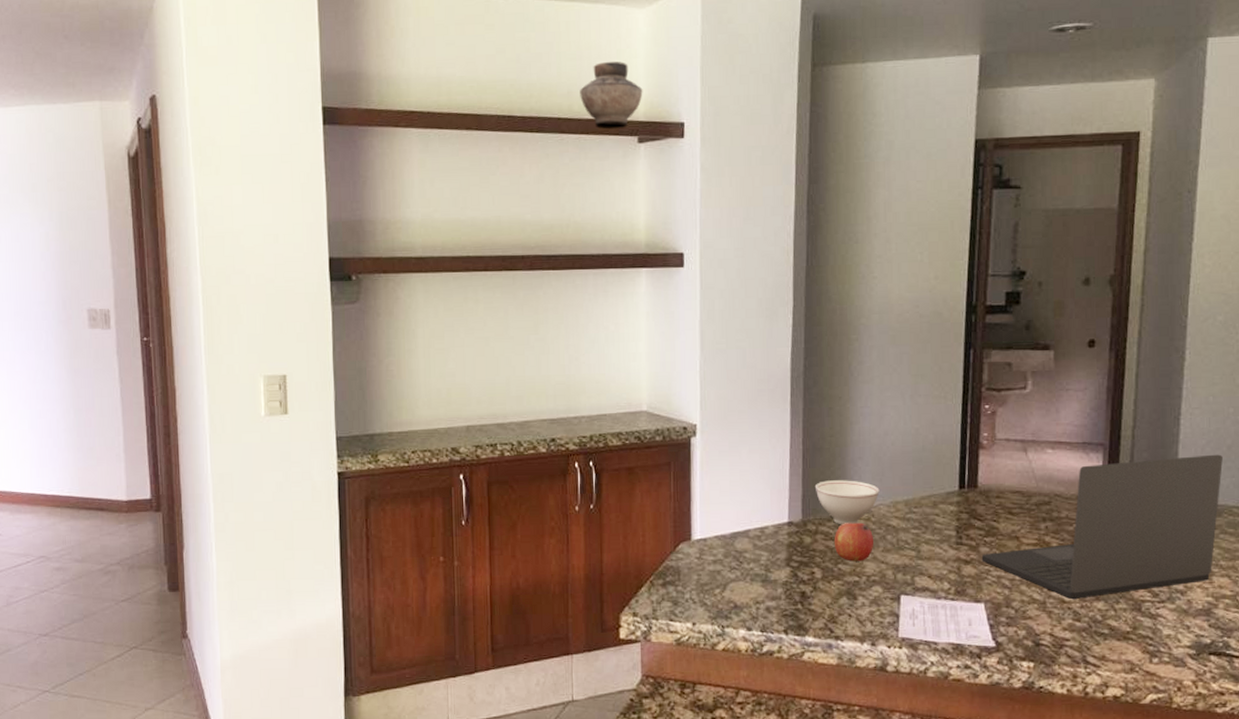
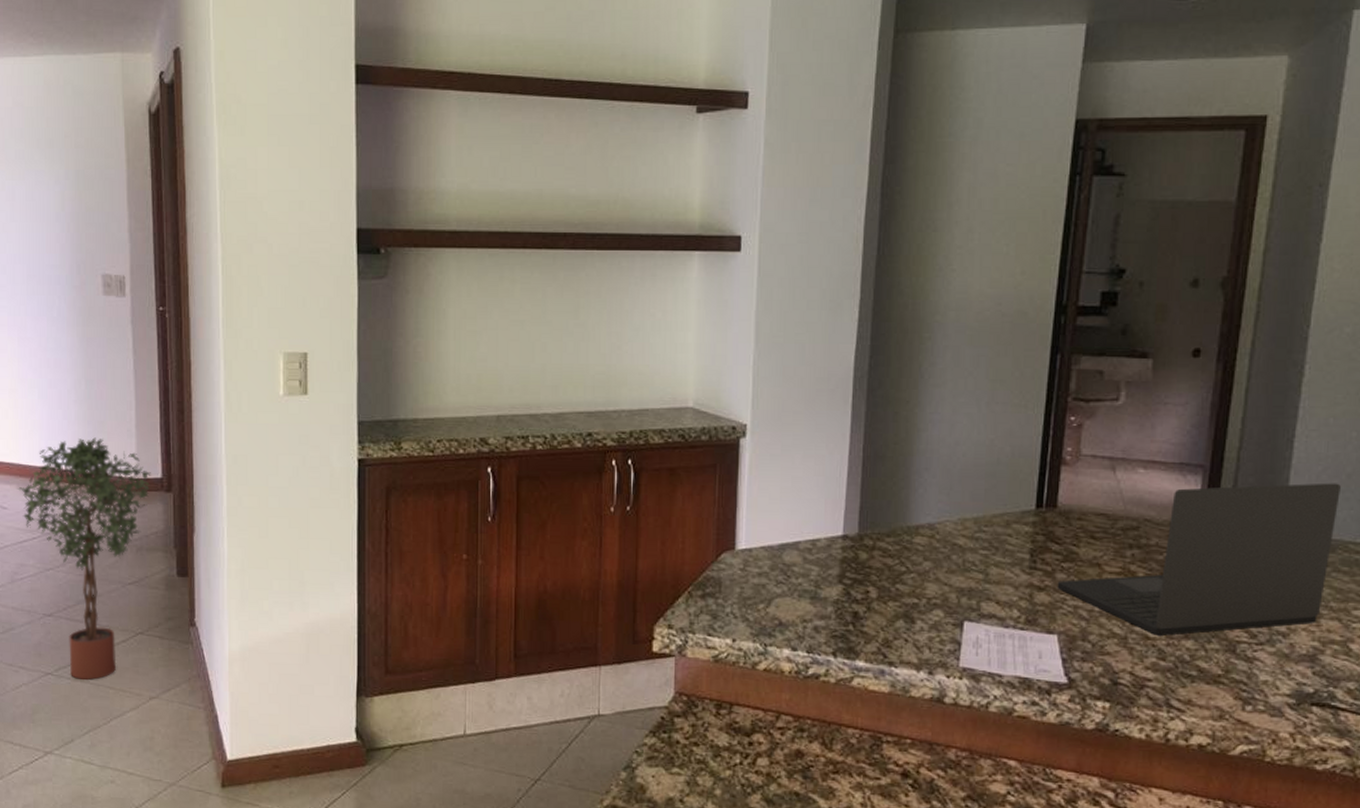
potted tree: none [10,463,140,696] -> present [17,437,151,681]
ceramic pot: present [580,62,643,130] -> none [635,22,705,97]
bowl: present [814,480,880,525] -> none [874,492,947,542]
fruit: present [834,522,874,562] -> none [892,539,938,582]

